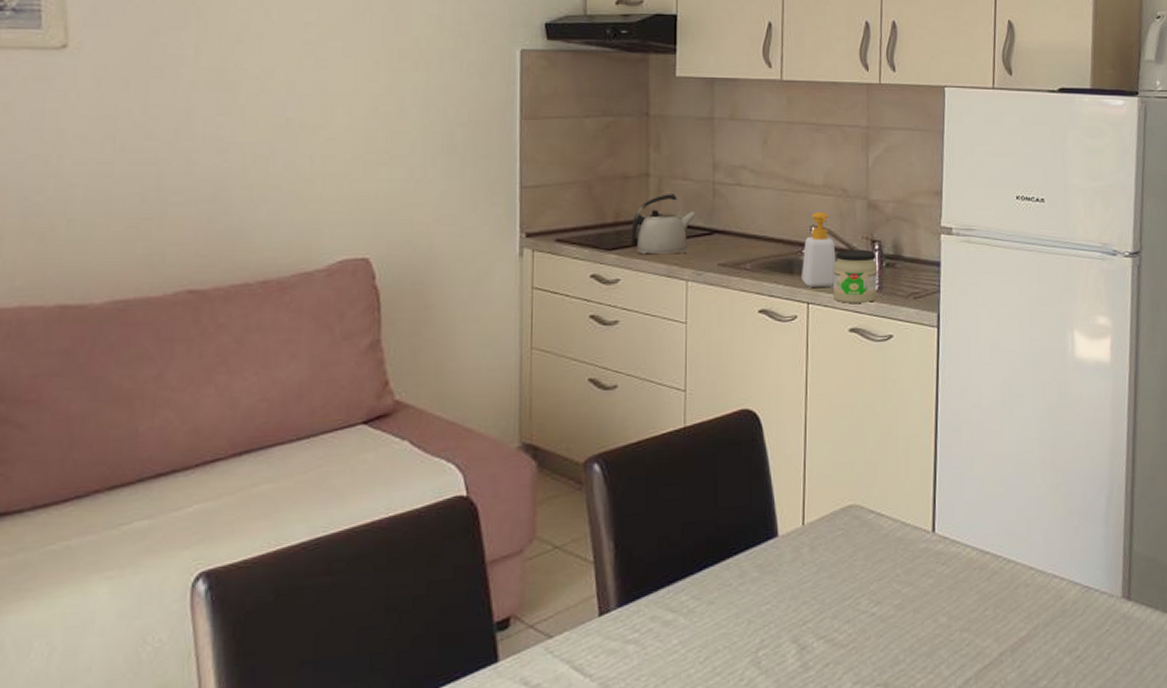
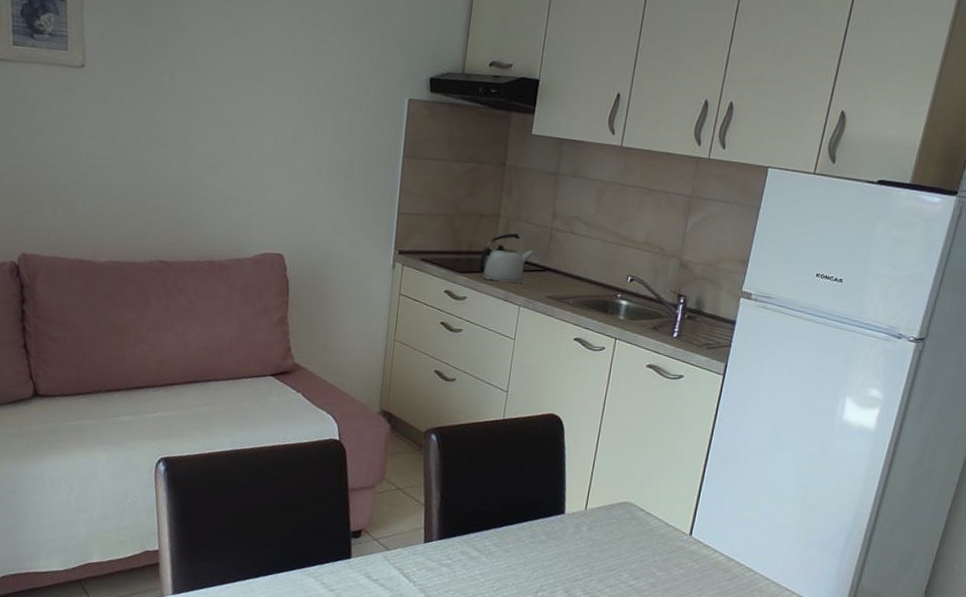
soap bottle: present [802,211,836,287] -> none [613,264,646,328]
jar: present [832,249,878,304] -> none [637,299,681,346]

